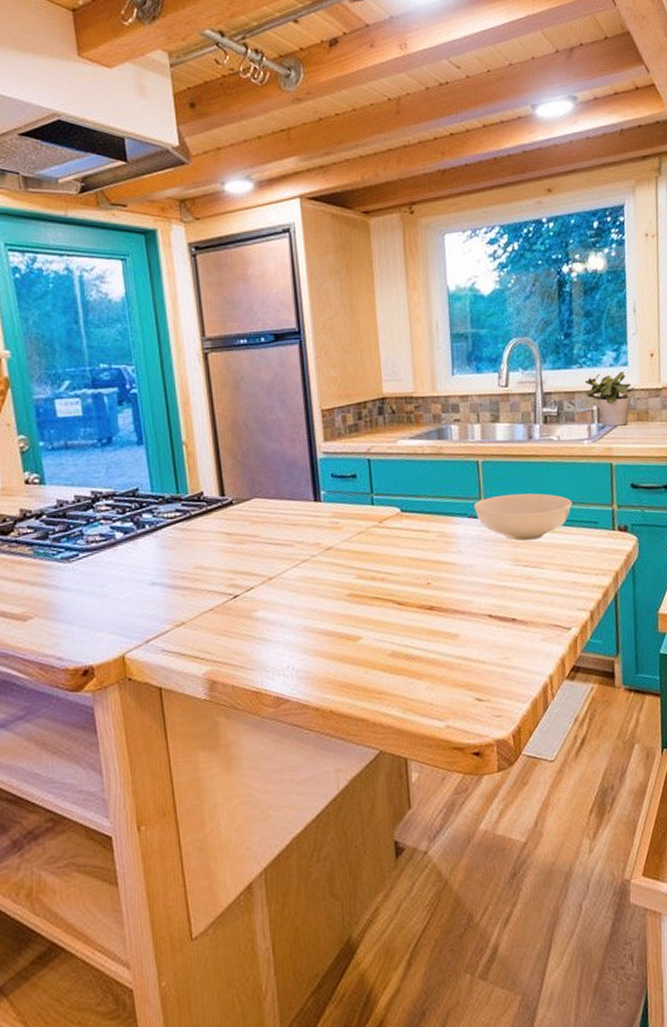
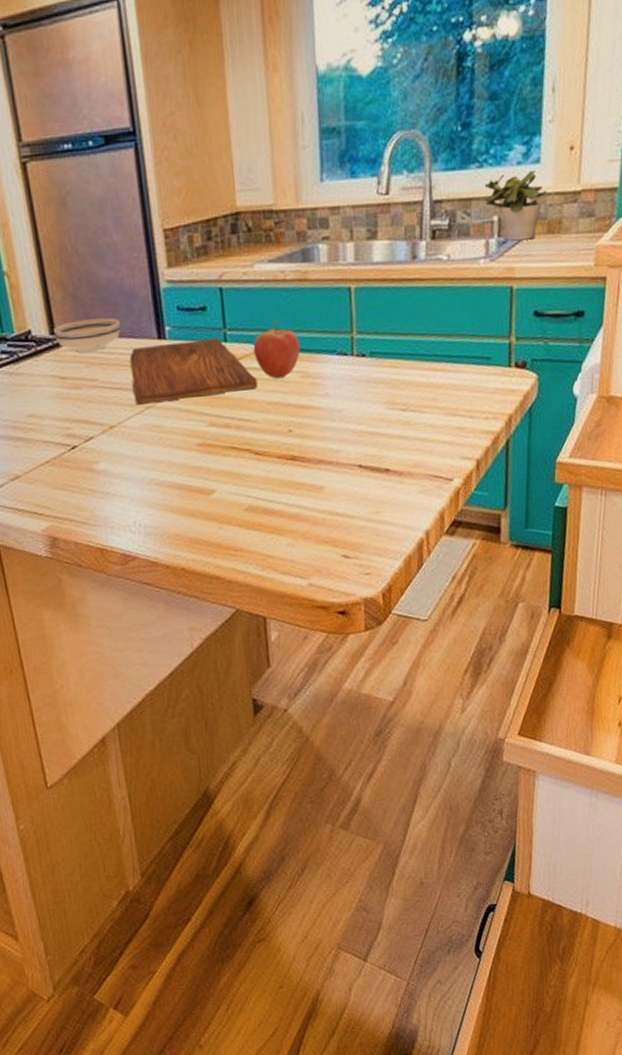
bowl: none [223,482,283,513] -> present [53,317,121,354]
cutting board: none [289,502,400,559] -> present [129,338,258,405]
fruit: none [396,486,437,538] -> present [253,319,301,379]
bowl: present [473,493,573,541] -> none [344,324,462,382]

